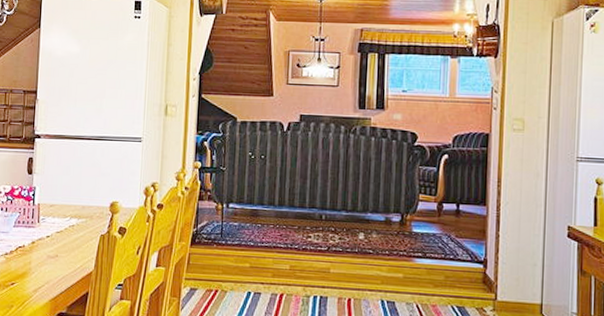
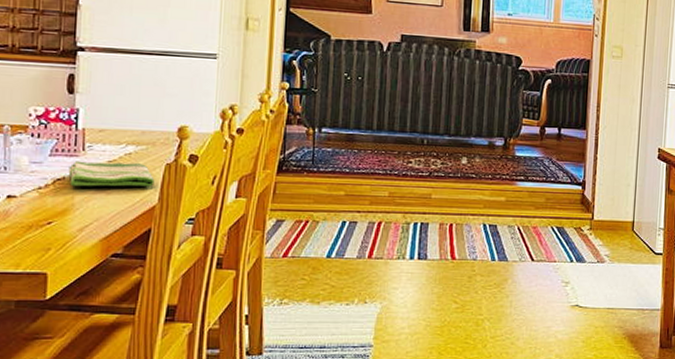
dish towel: none [27,231,92,255] -> present [68,161,155,187]

